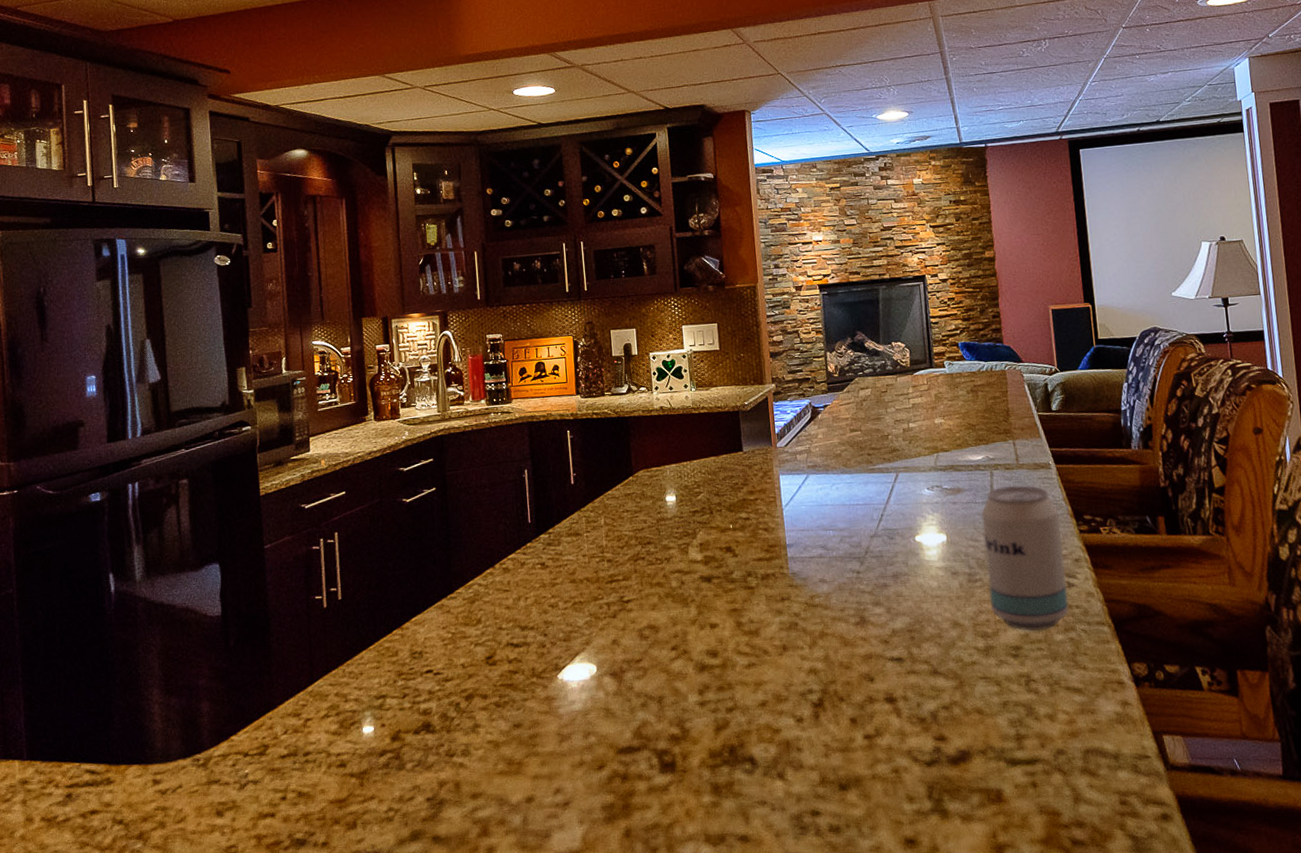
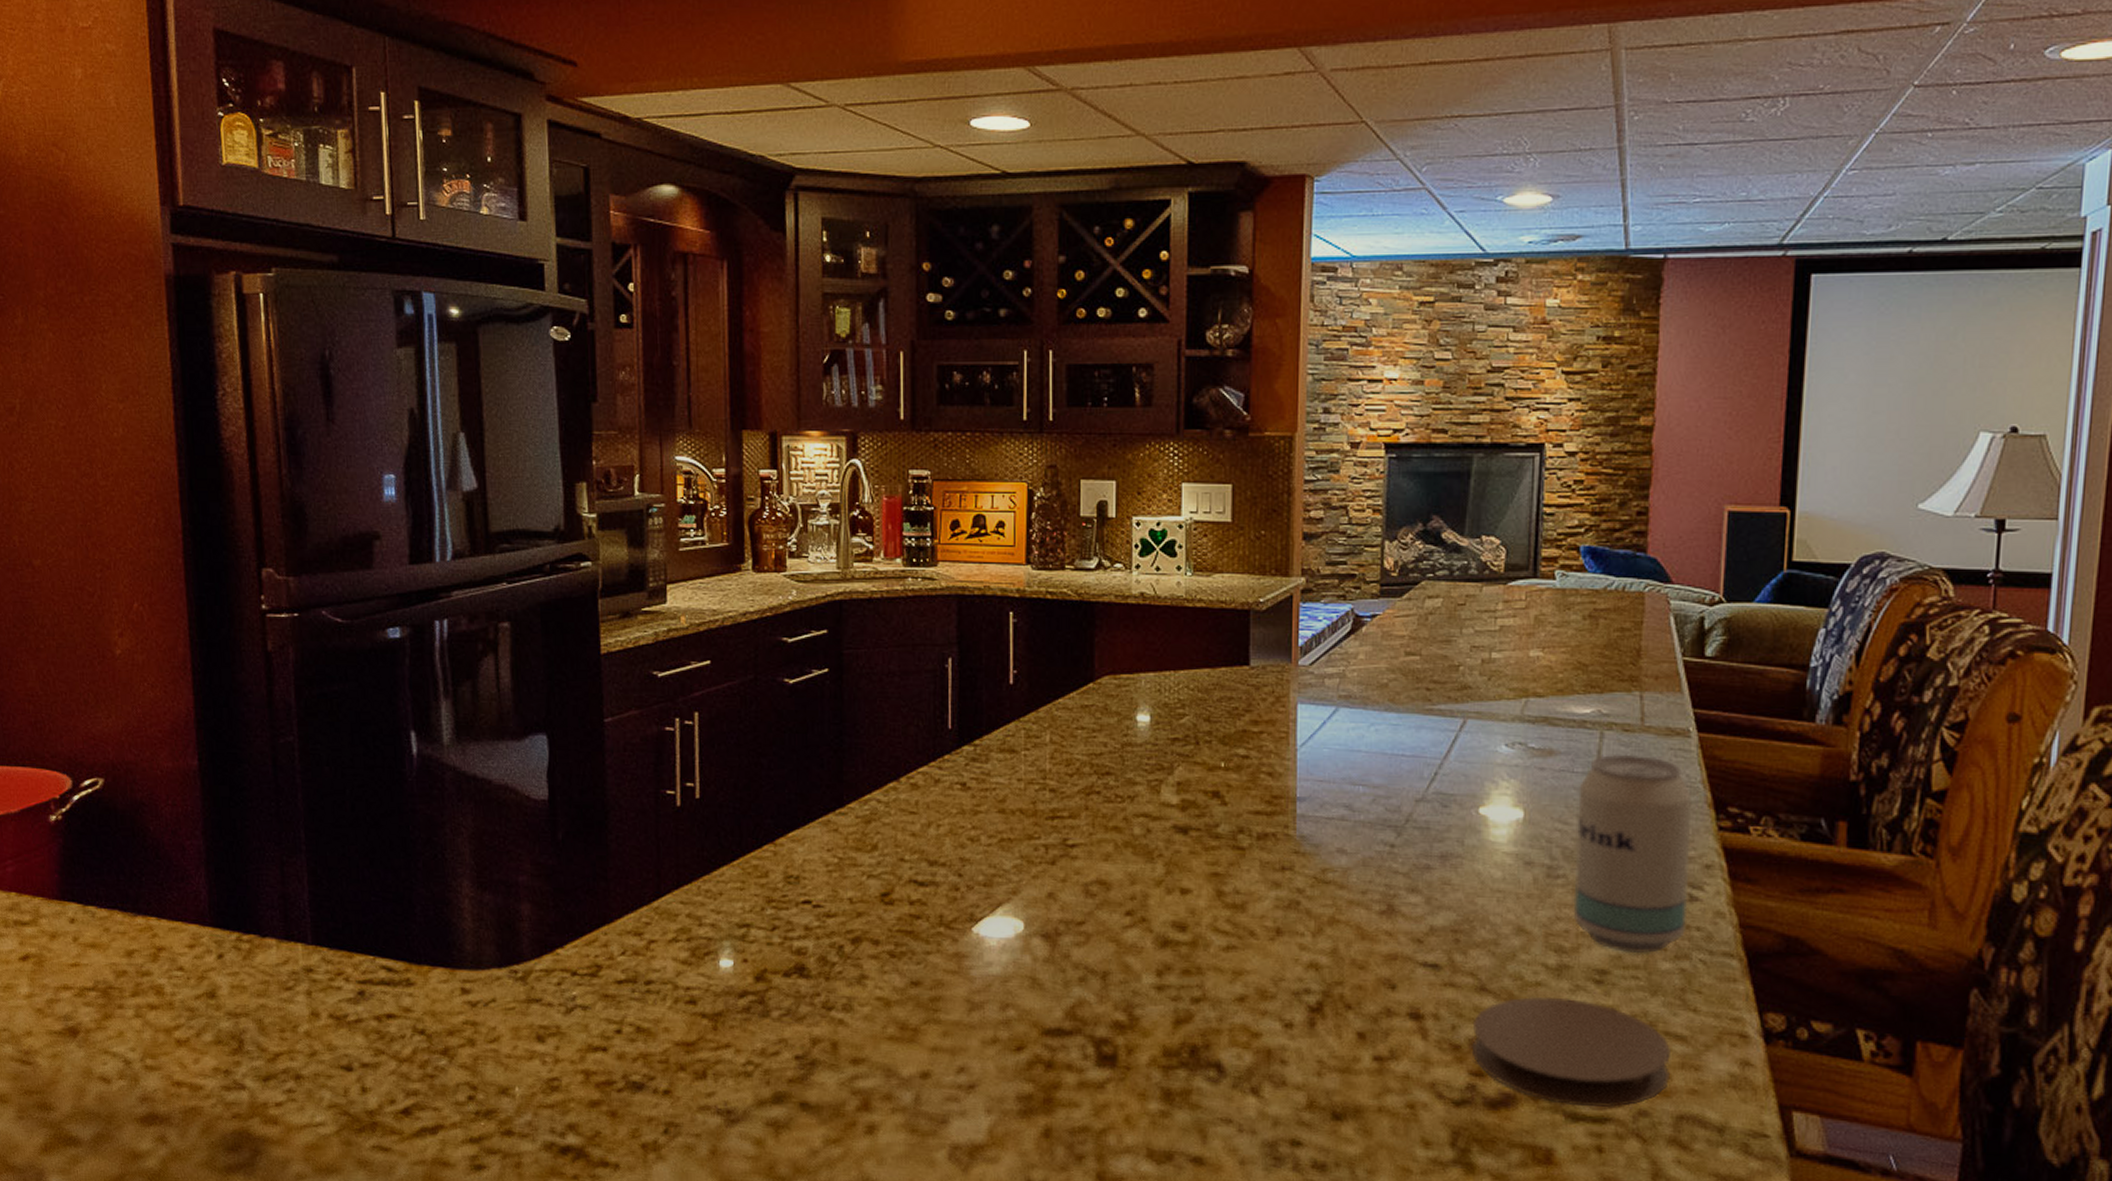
coaster: none [932,671,1075,754] -> present [1471,996,1670,1108]

